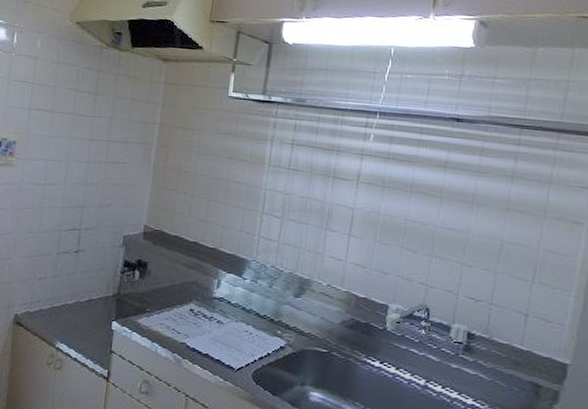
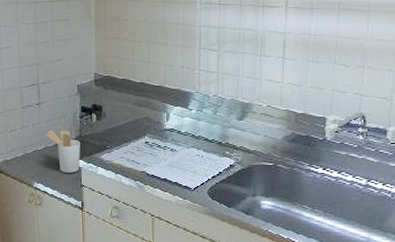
utensil holder: none [78,283,117,336] -> present [45,130,81,173]

